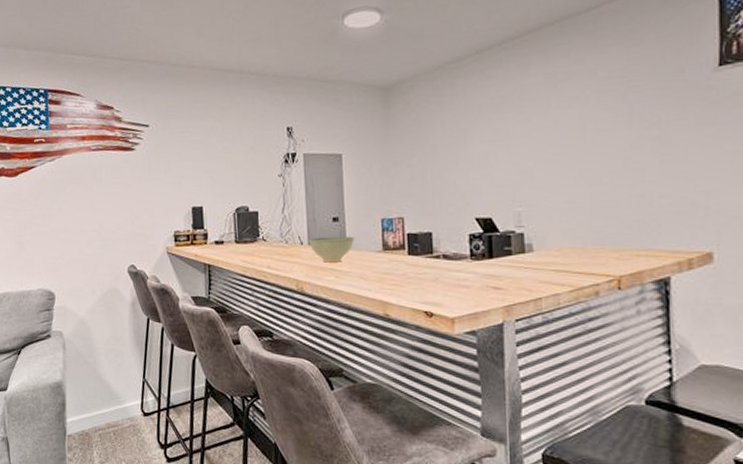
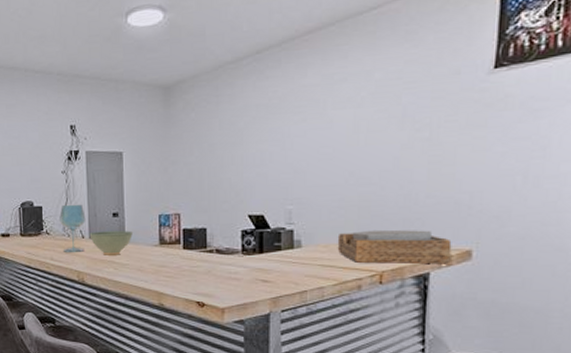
wine glass: none [276,209,305,260] -> present [59,205,86,252]
napkin holder: none [570,231,692,269] -> present [337,229,452,265]

